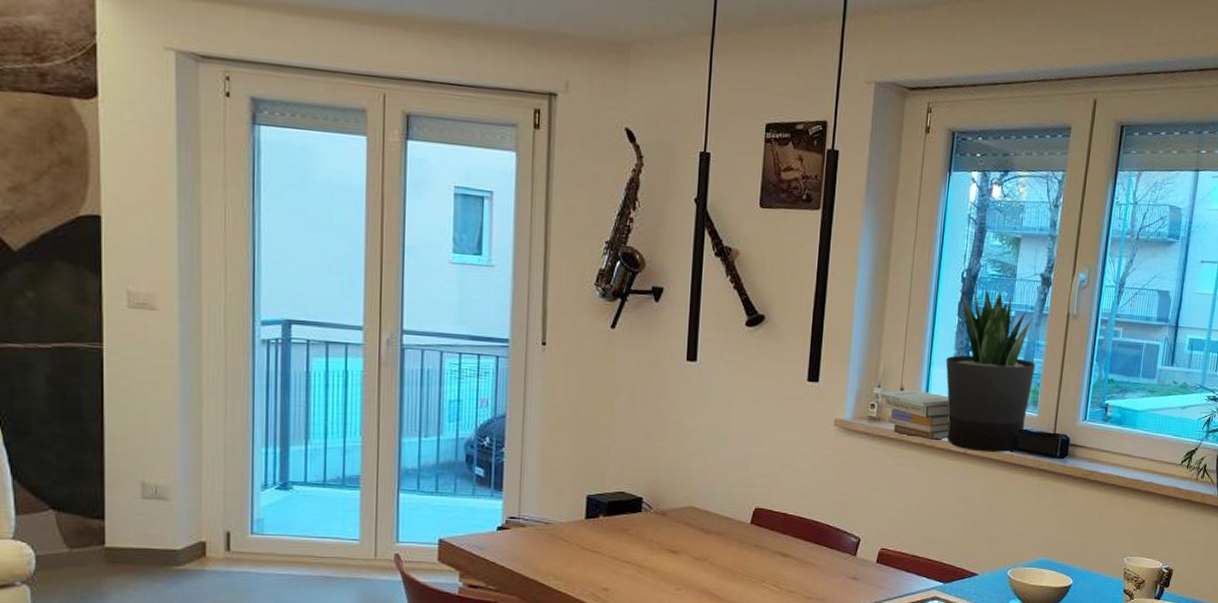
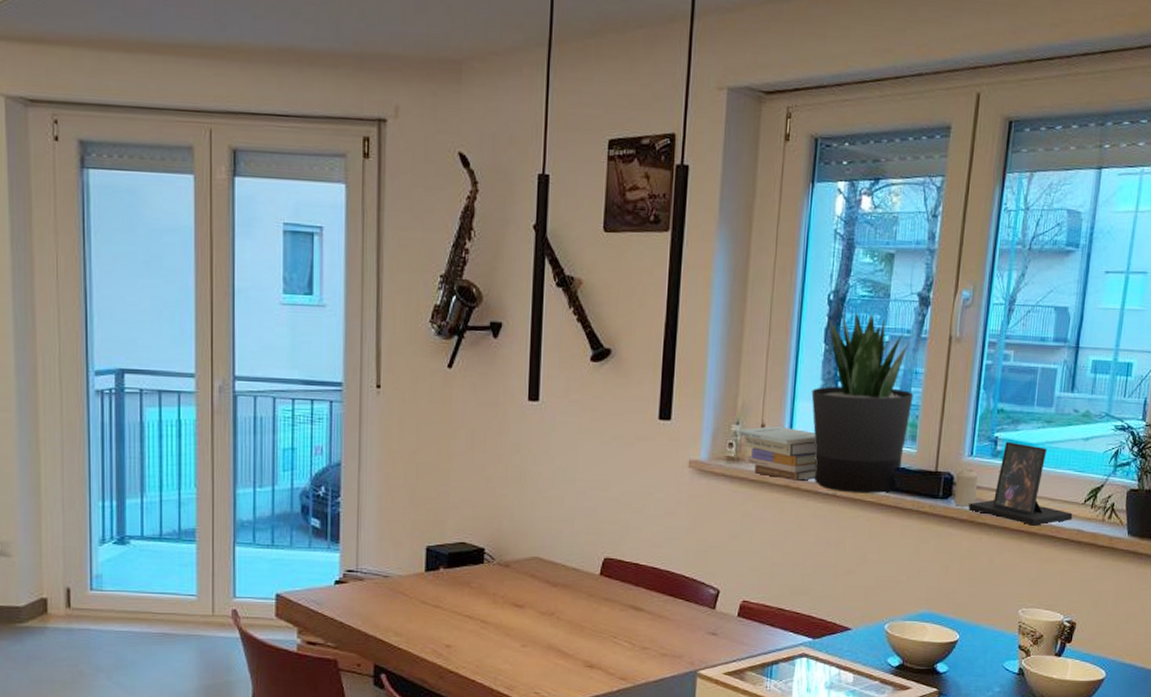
candle: none [1069,431,1091,466] -> present [953,468,978,508]
photo frame: none [1082,408,1172,484] -> present [968,441,1073,526]

